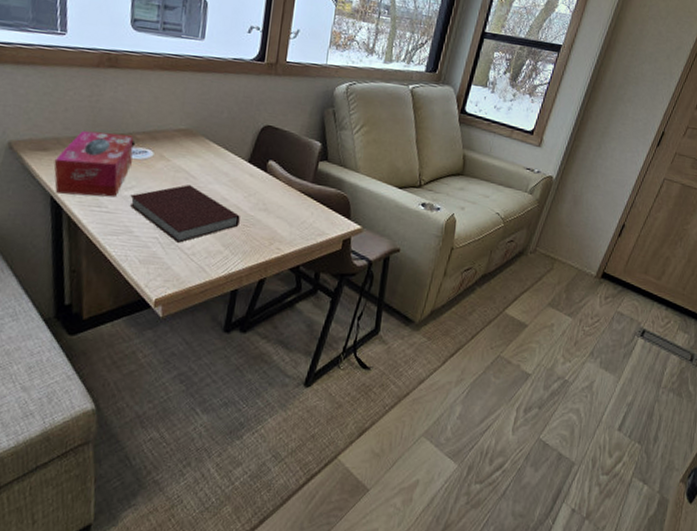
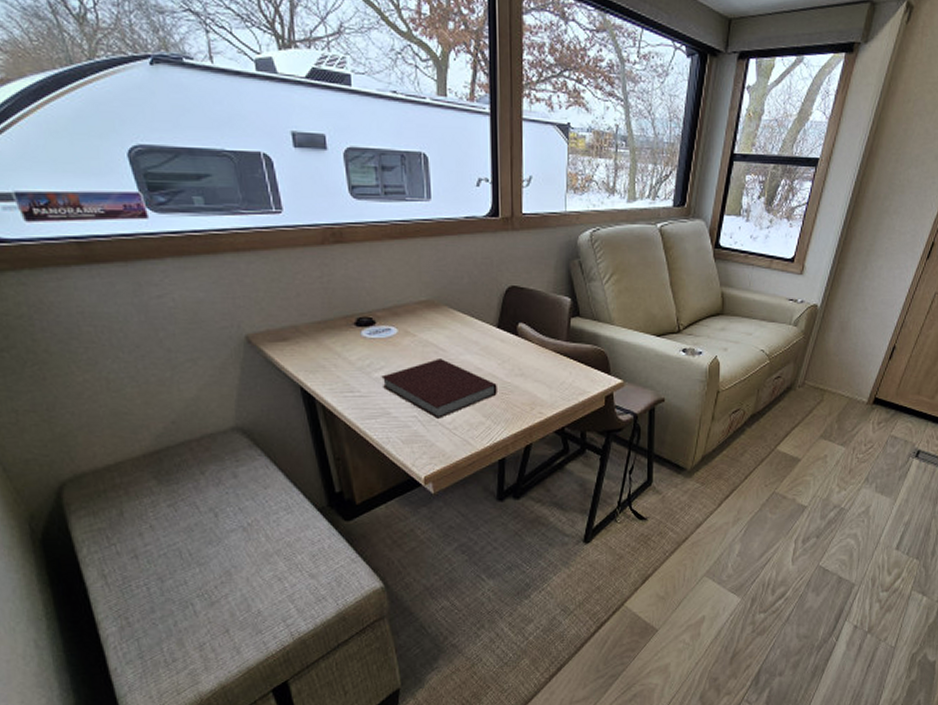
tissue box: present [54,130,134,198] -> none [296,313,377,384]

